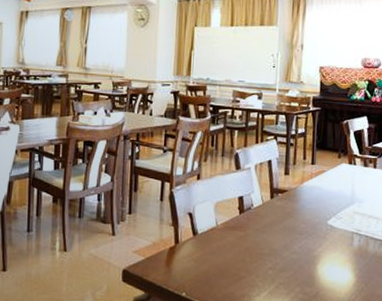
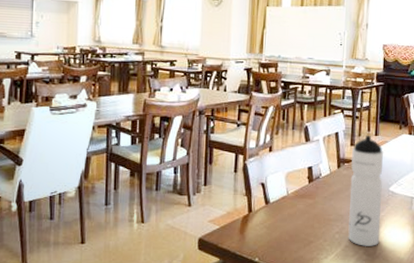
water bottle: none [282,164,322,285] -> present [348,136,384,246]

